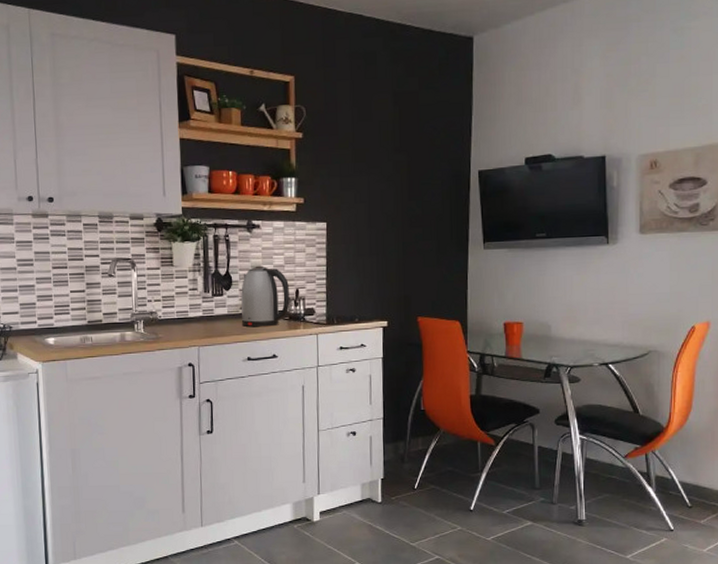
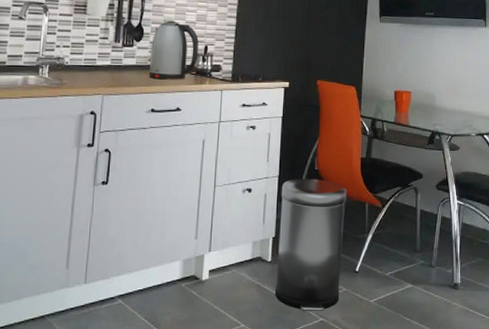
pedal bin: none [386,418,457,550] -> present [275,178,347,312]

